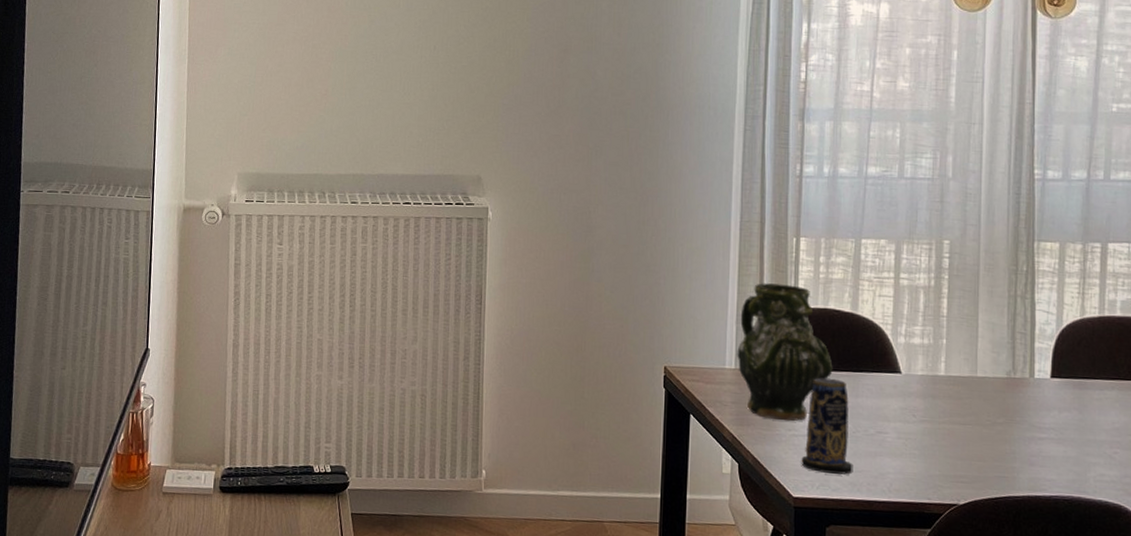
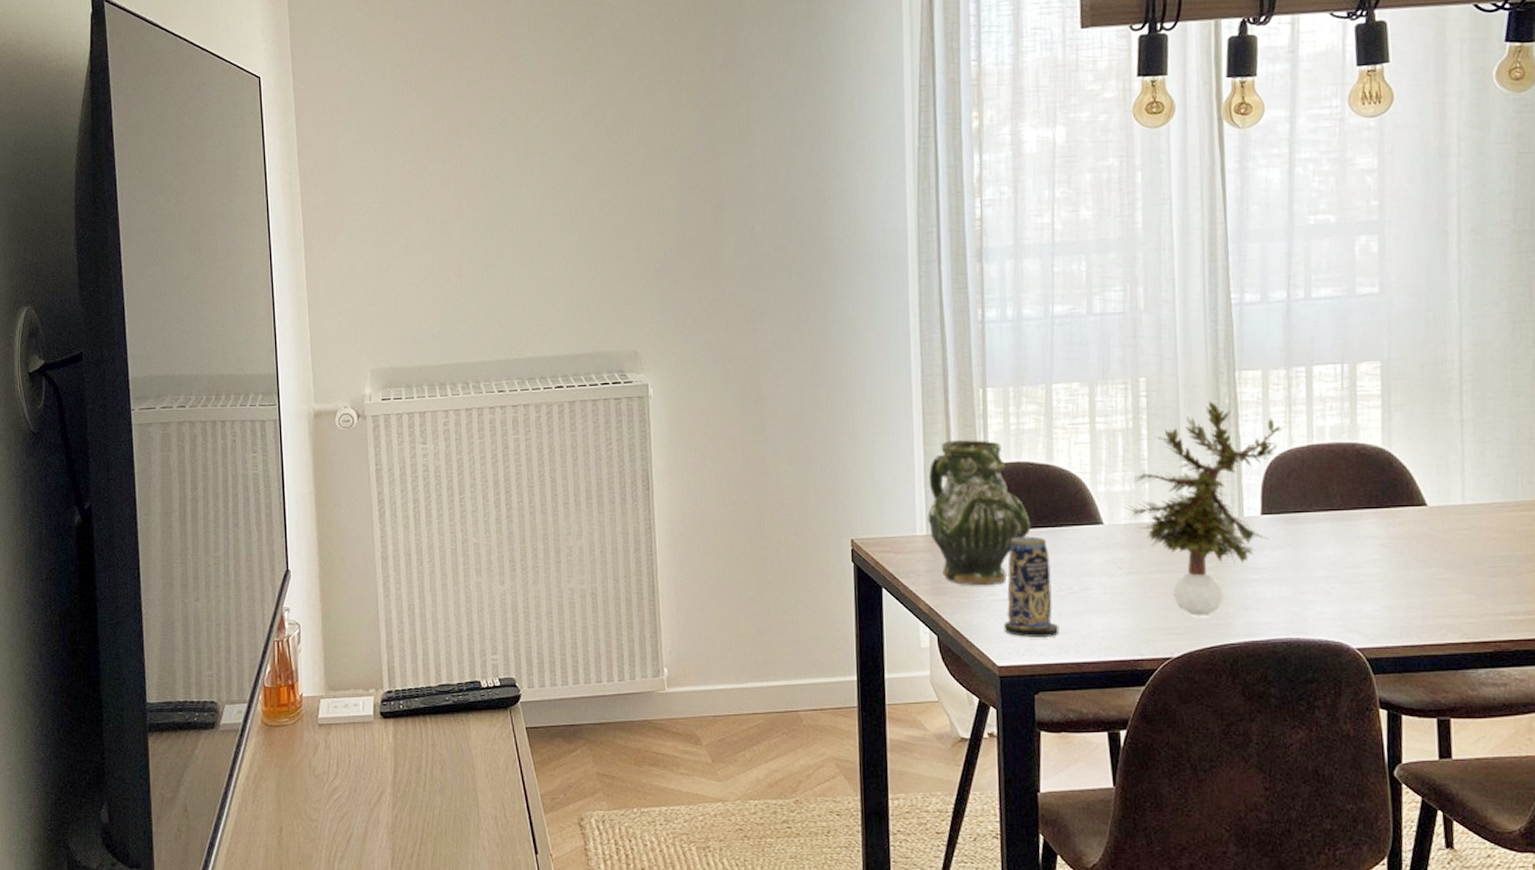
potted plant: none [918,267,1076,469] -> present [1120,401,1283,617]

